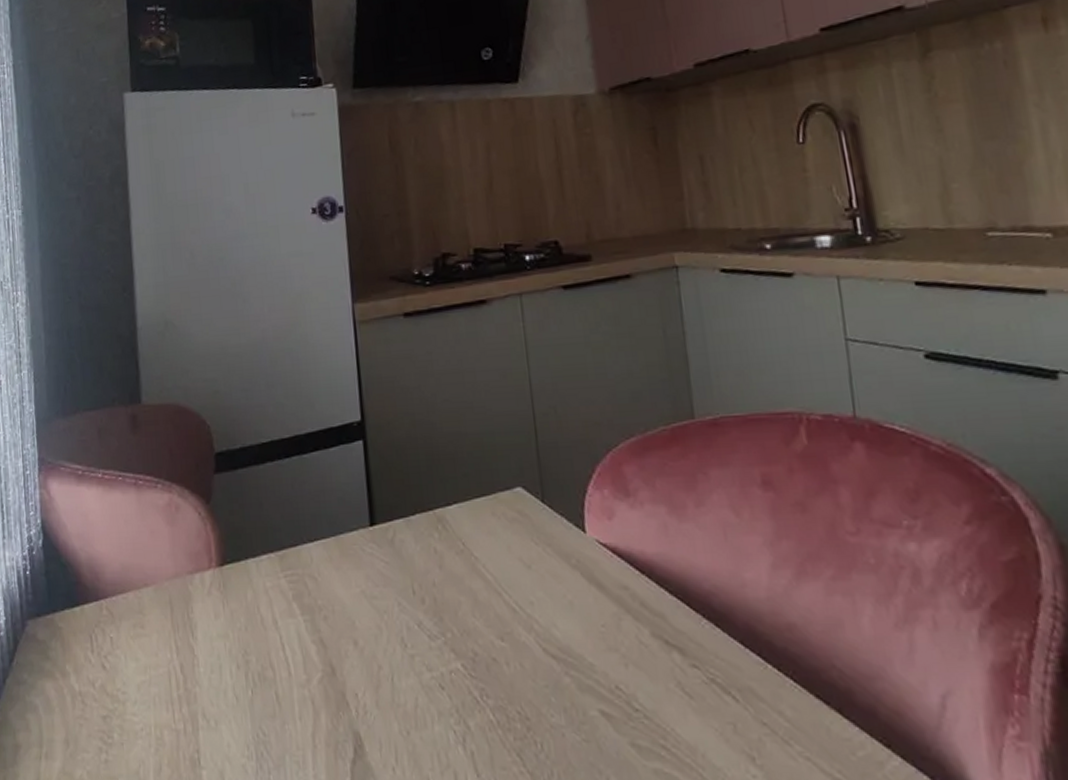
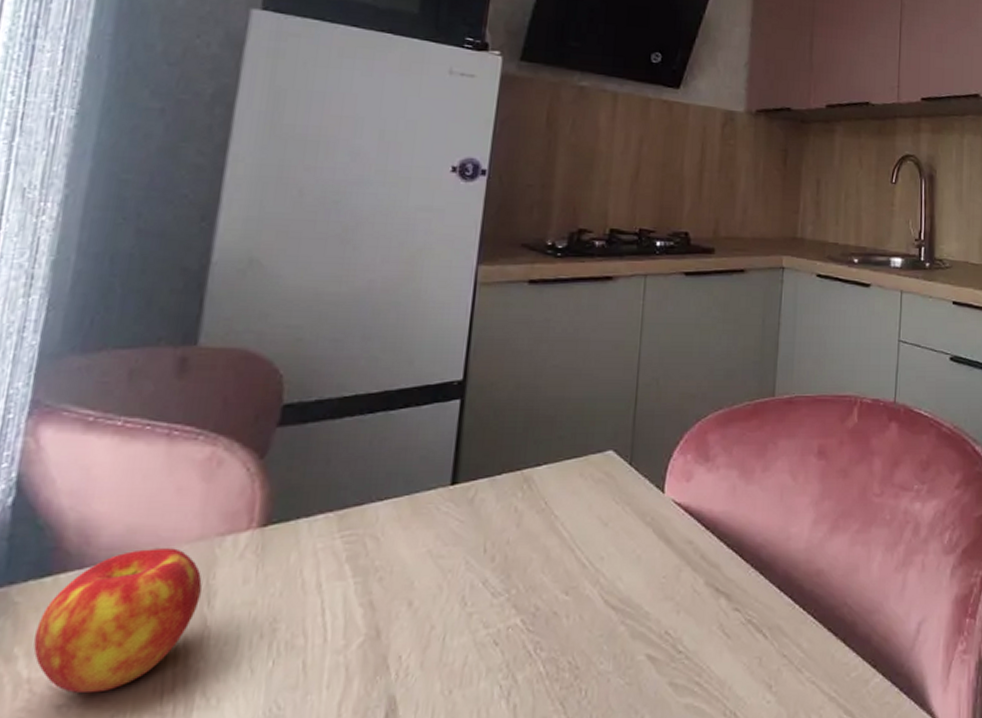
apple: none [77,584,186,708] -> present [33,548,202,694]

